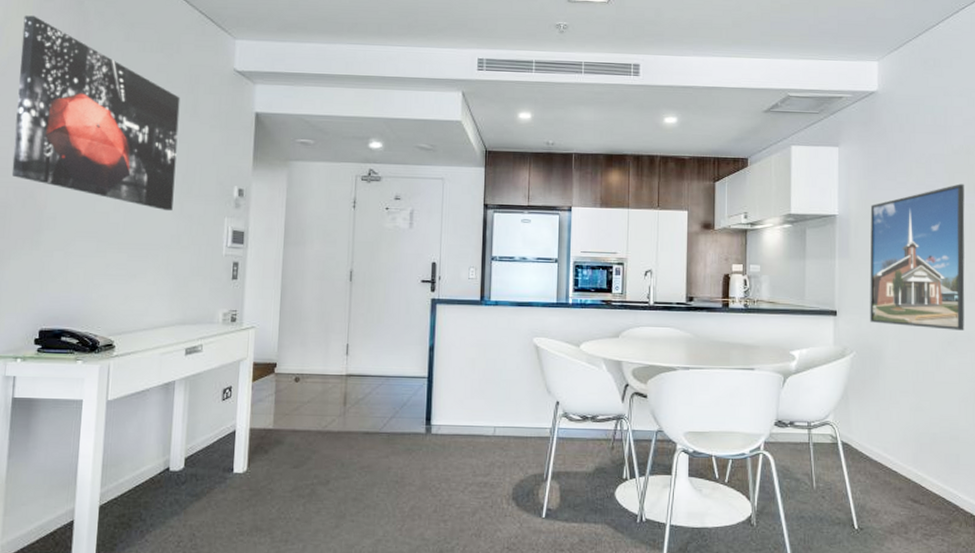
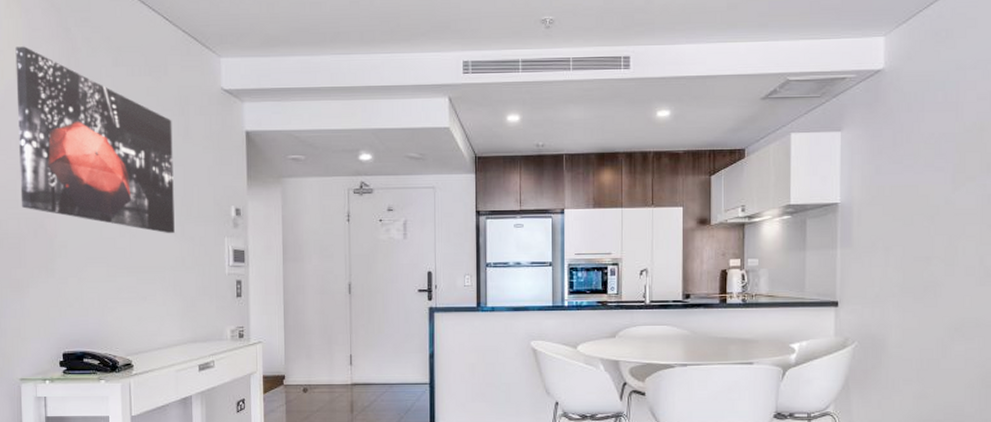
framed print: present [870,183,965,331] -> none [873,163,976,316]

